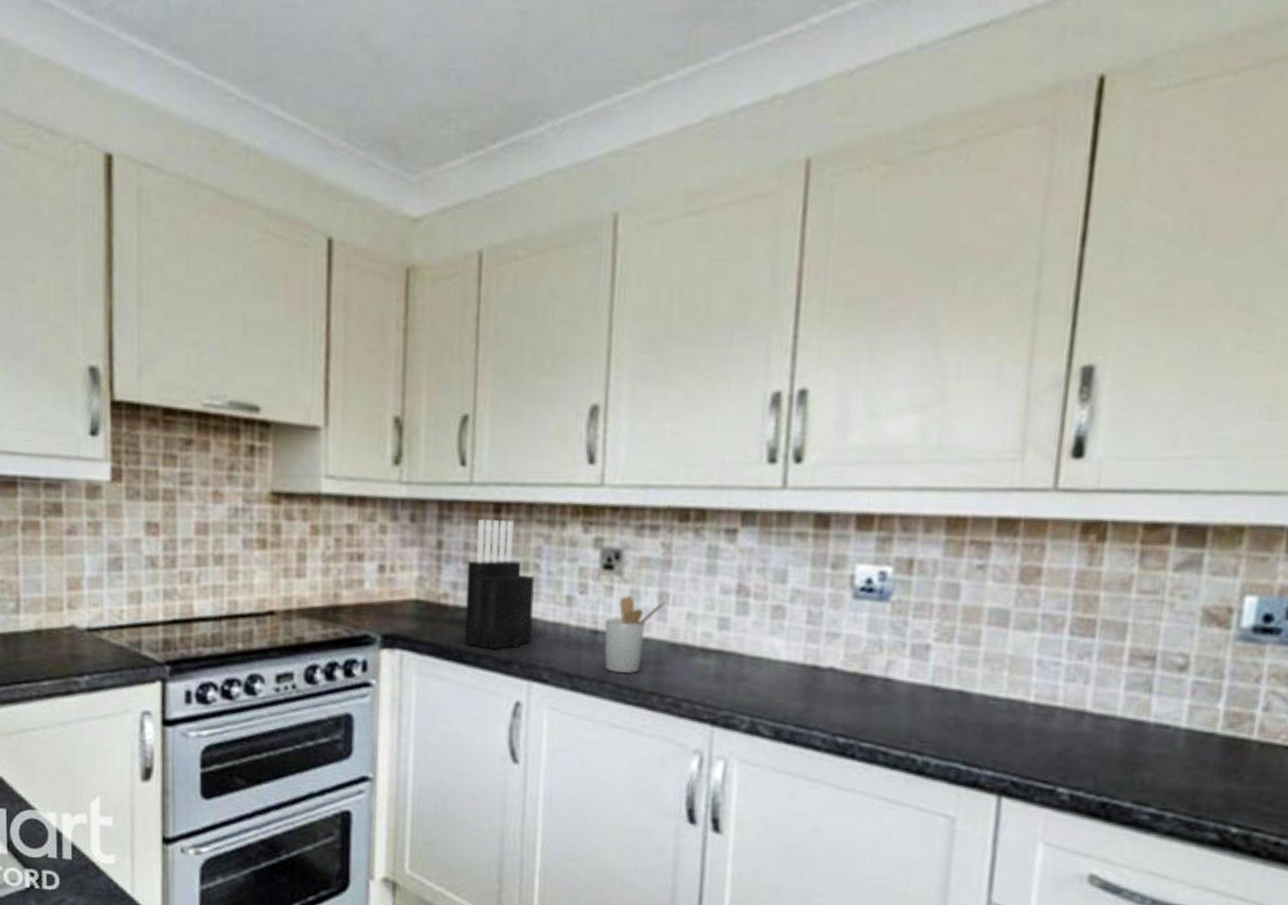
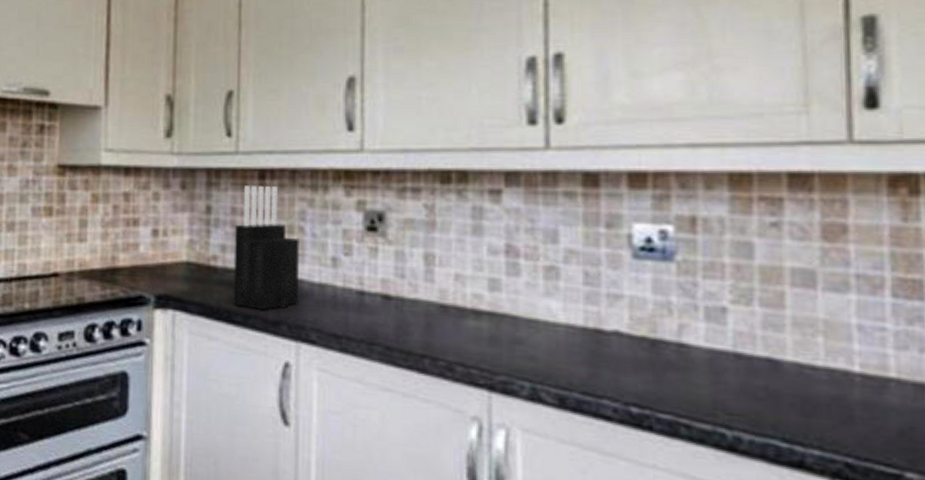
utensil holder: present [603,596,666,673] -> none [371,257,432,335]

